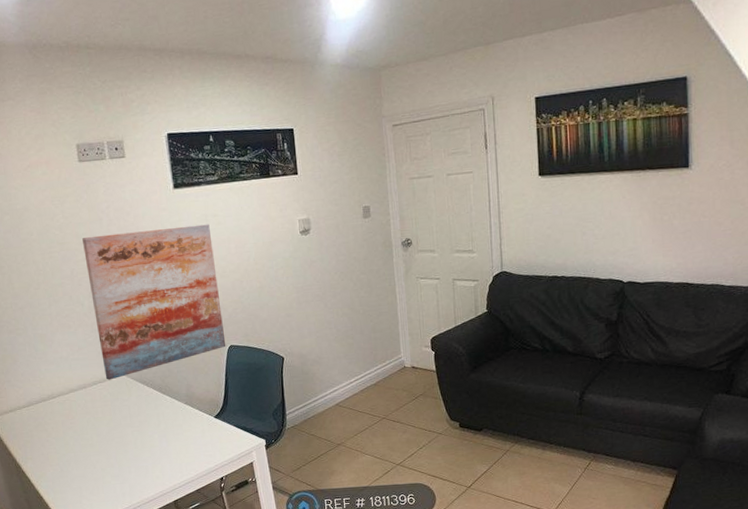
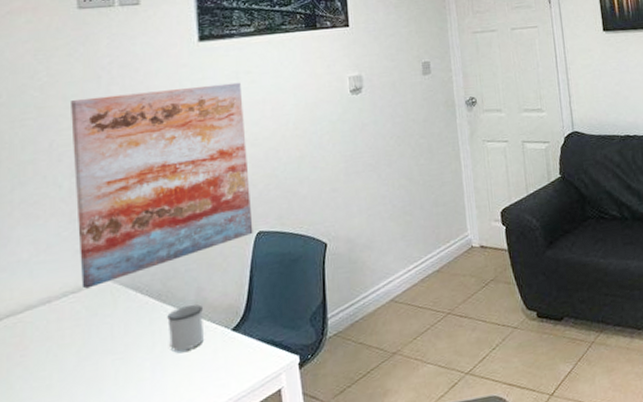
mug: none [167,397,194,430] -> present [167,304,204,352]

